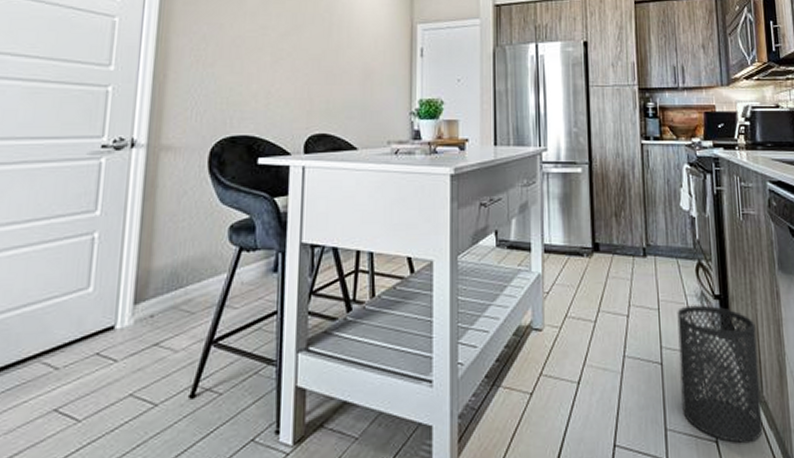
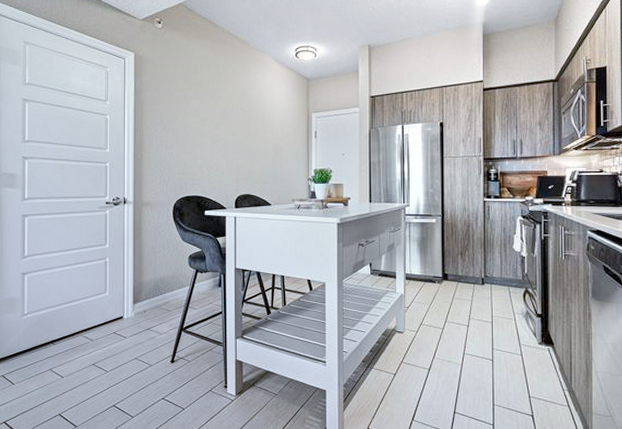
trash can: present [677,305,763,443] -> none [506,321,570,418]

